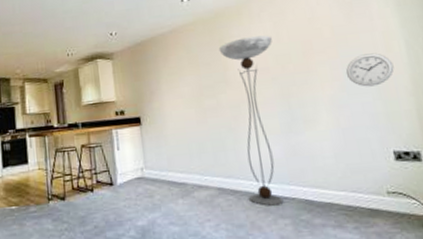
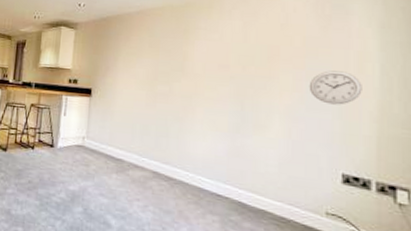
floor lamp: present [218,35,284,206] -> none [182,31,238,201]

